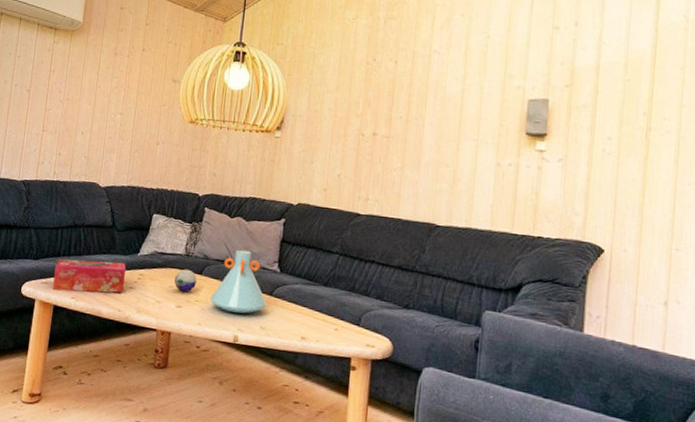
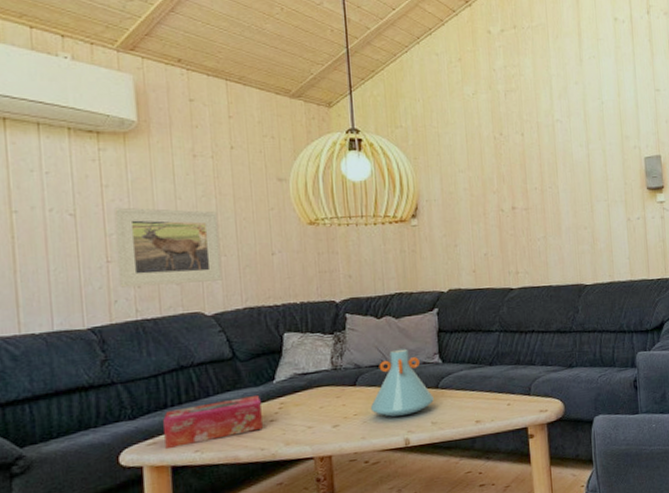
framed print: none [47,89,124,160] -> present [113,207,223,288]
decorative orb: present [174,269,197,293] -> none [325,383,351,410]

